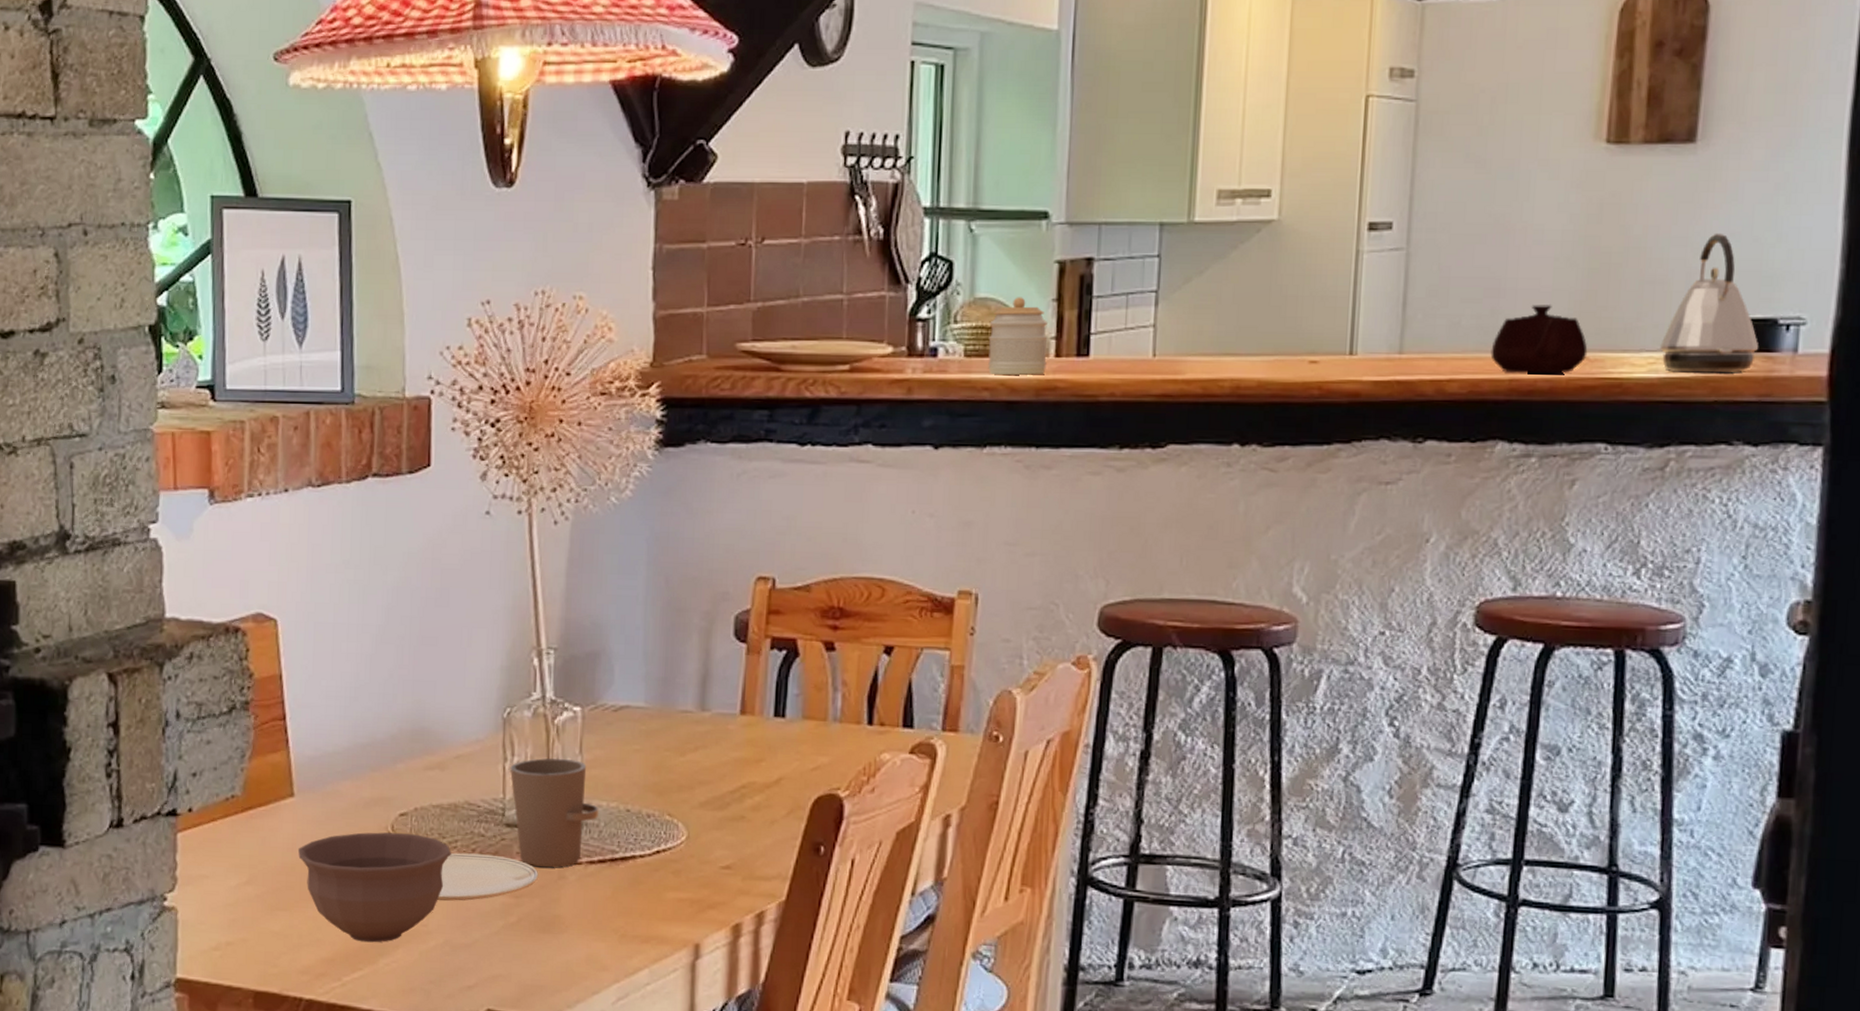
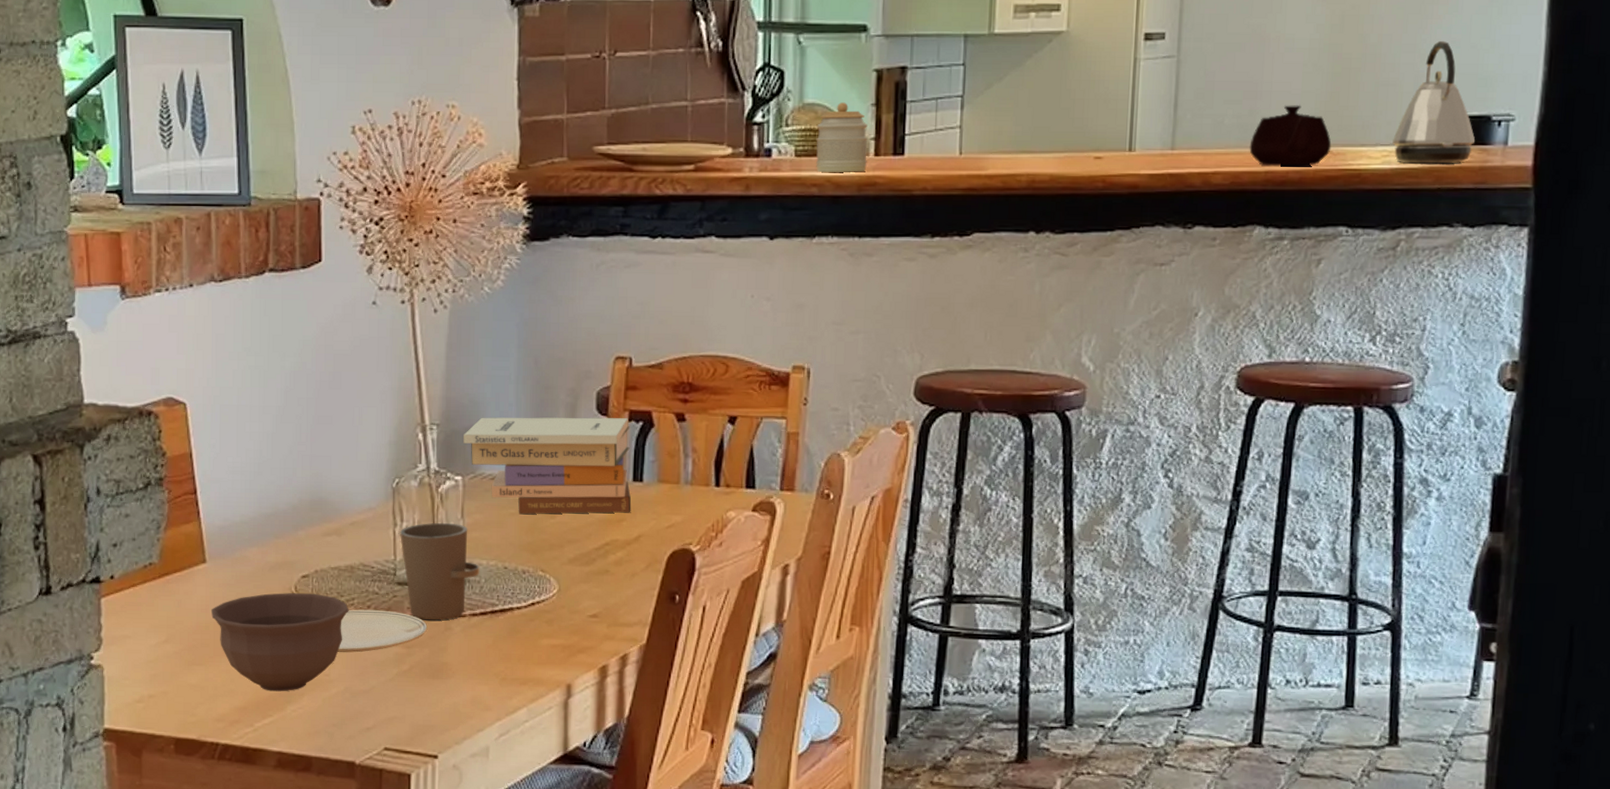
books: none [584,641,772,752] -> present [463,417,631,515]

